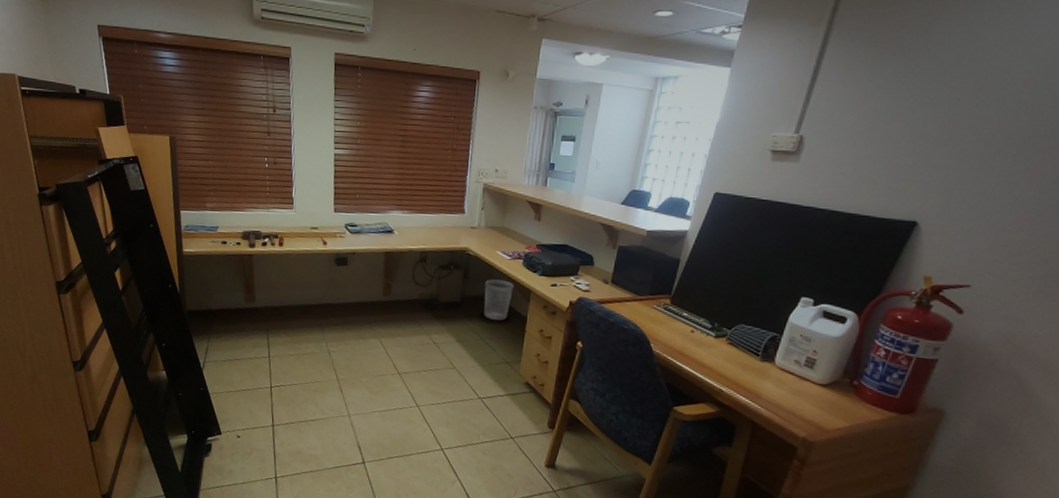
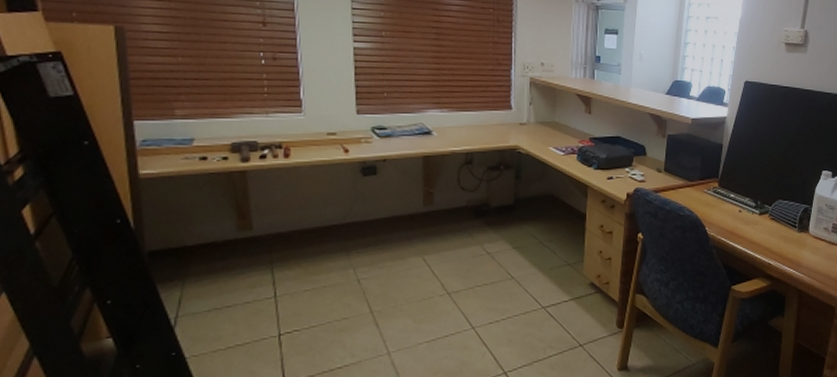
wastebasket: present [484,279,514,321] -> none [539,177,569,220]

